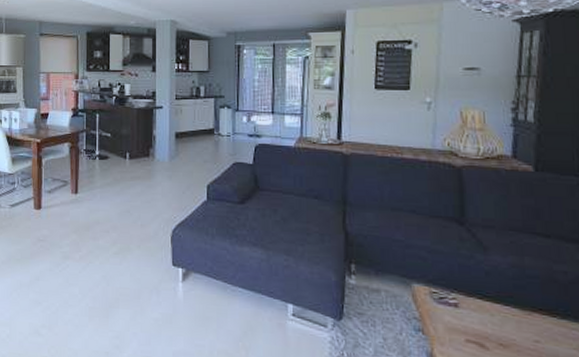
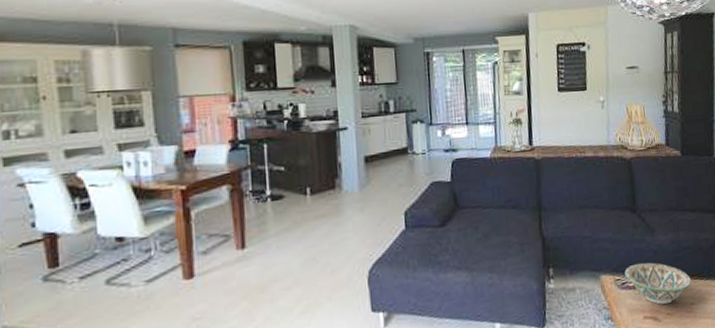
decorative bowl: none [444,280,537,334] -> present [625,262,691,305]

